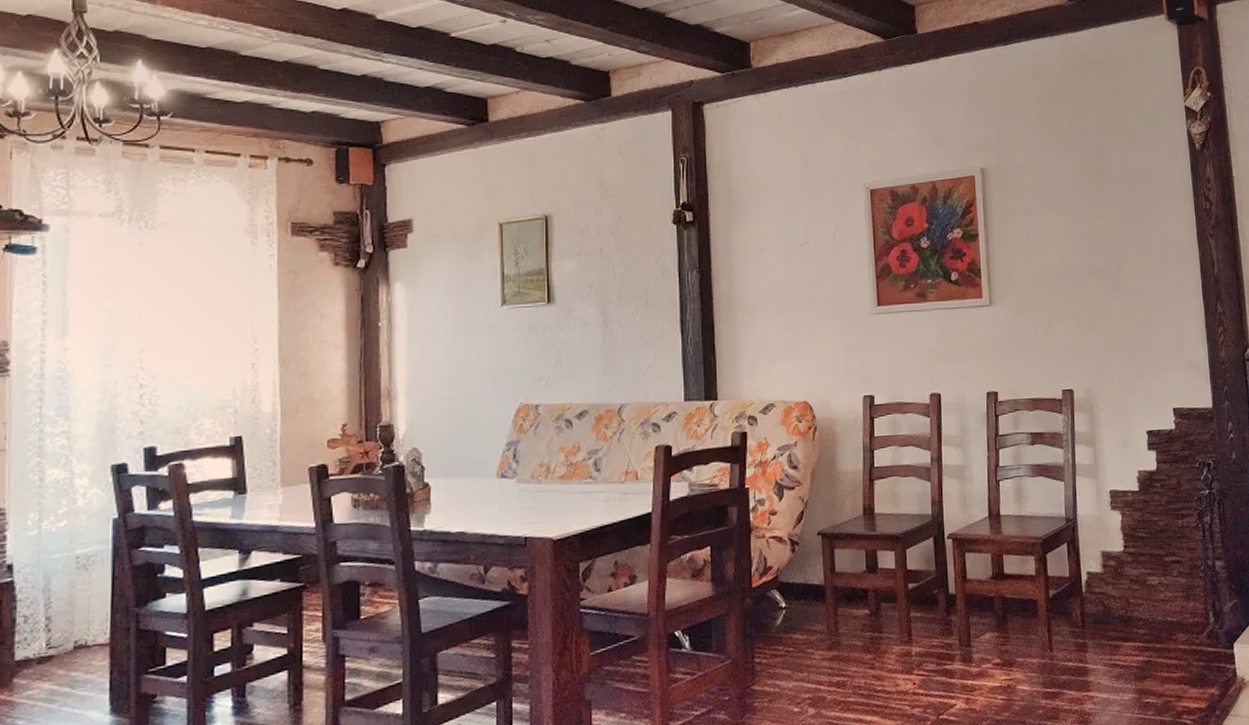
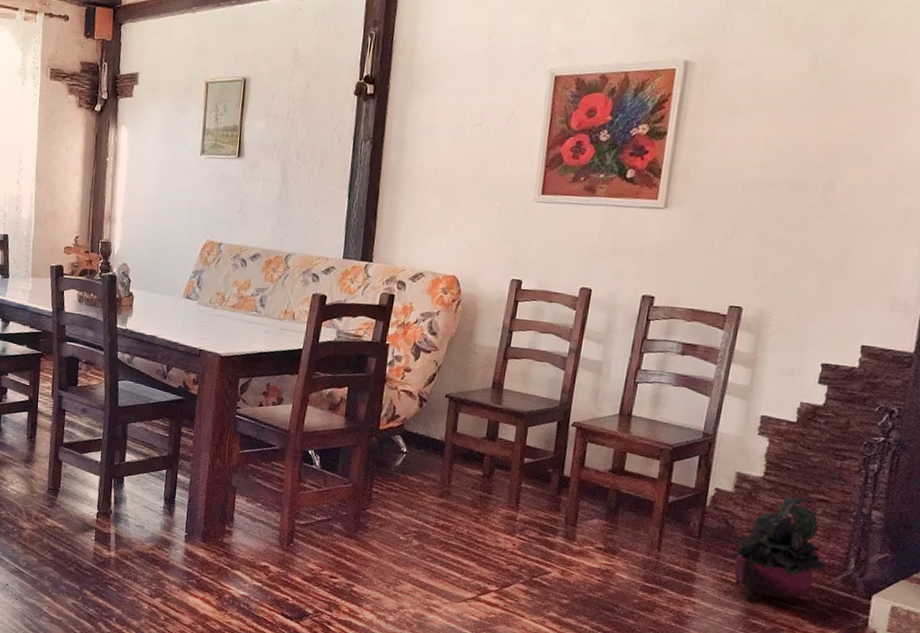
potted plant: none [1114,562,1191,680] -> present [732,497,825,601]

